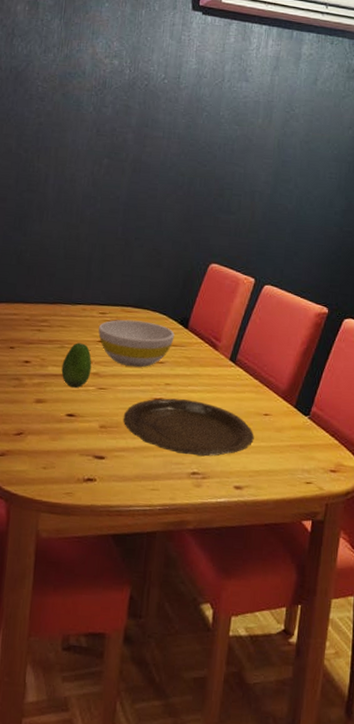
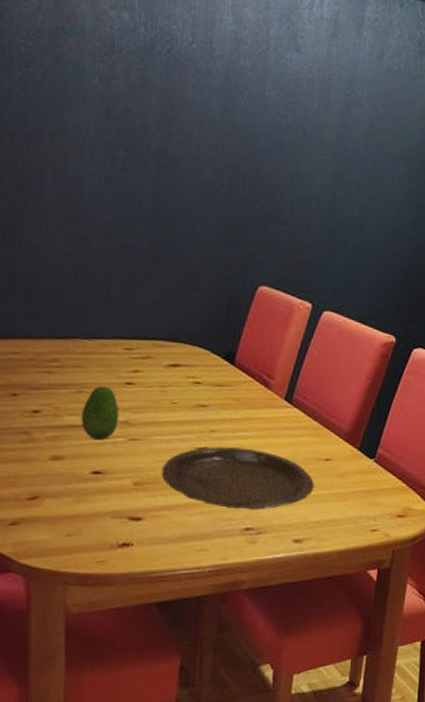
bowl: present [98,319,175,368] -> none [125,356,219,413]

